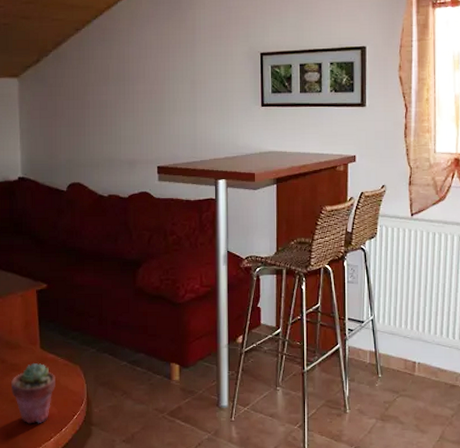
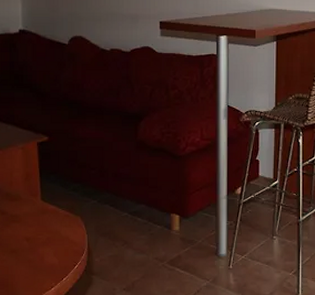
potted succulent: present [10,363,55,424] -> none [11,215,56,274]

